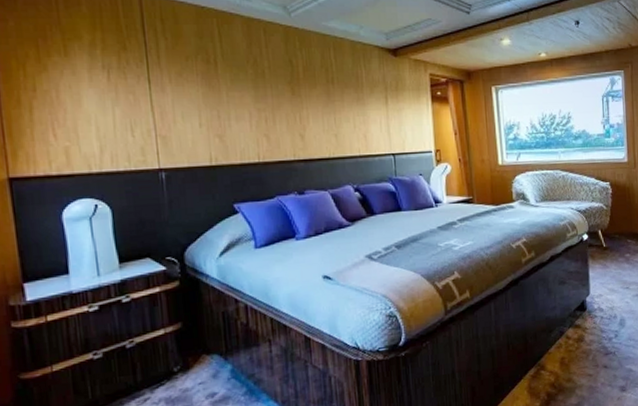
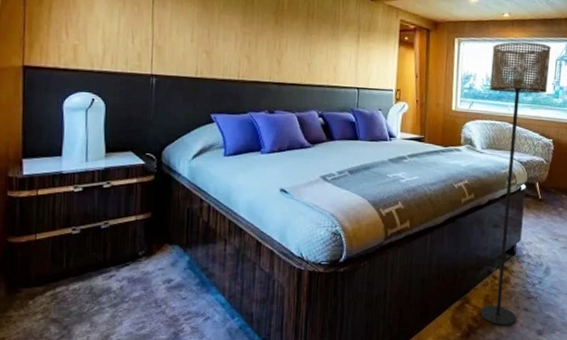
floor lamp: none [533,80,597,388] -> present [480,42,551,325]

